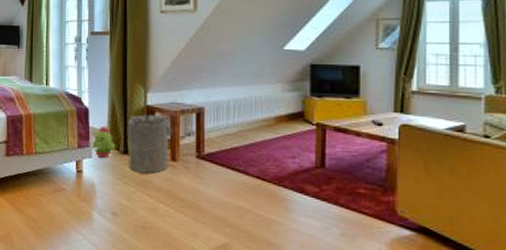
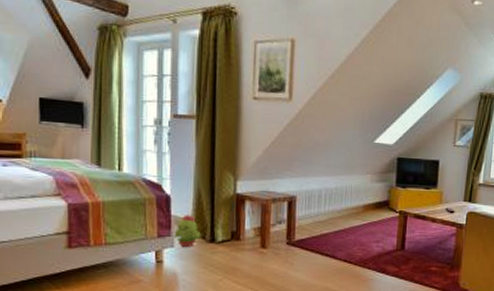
laundry hamper: present [127,114,173,174] -> none [214,202,264,262]

